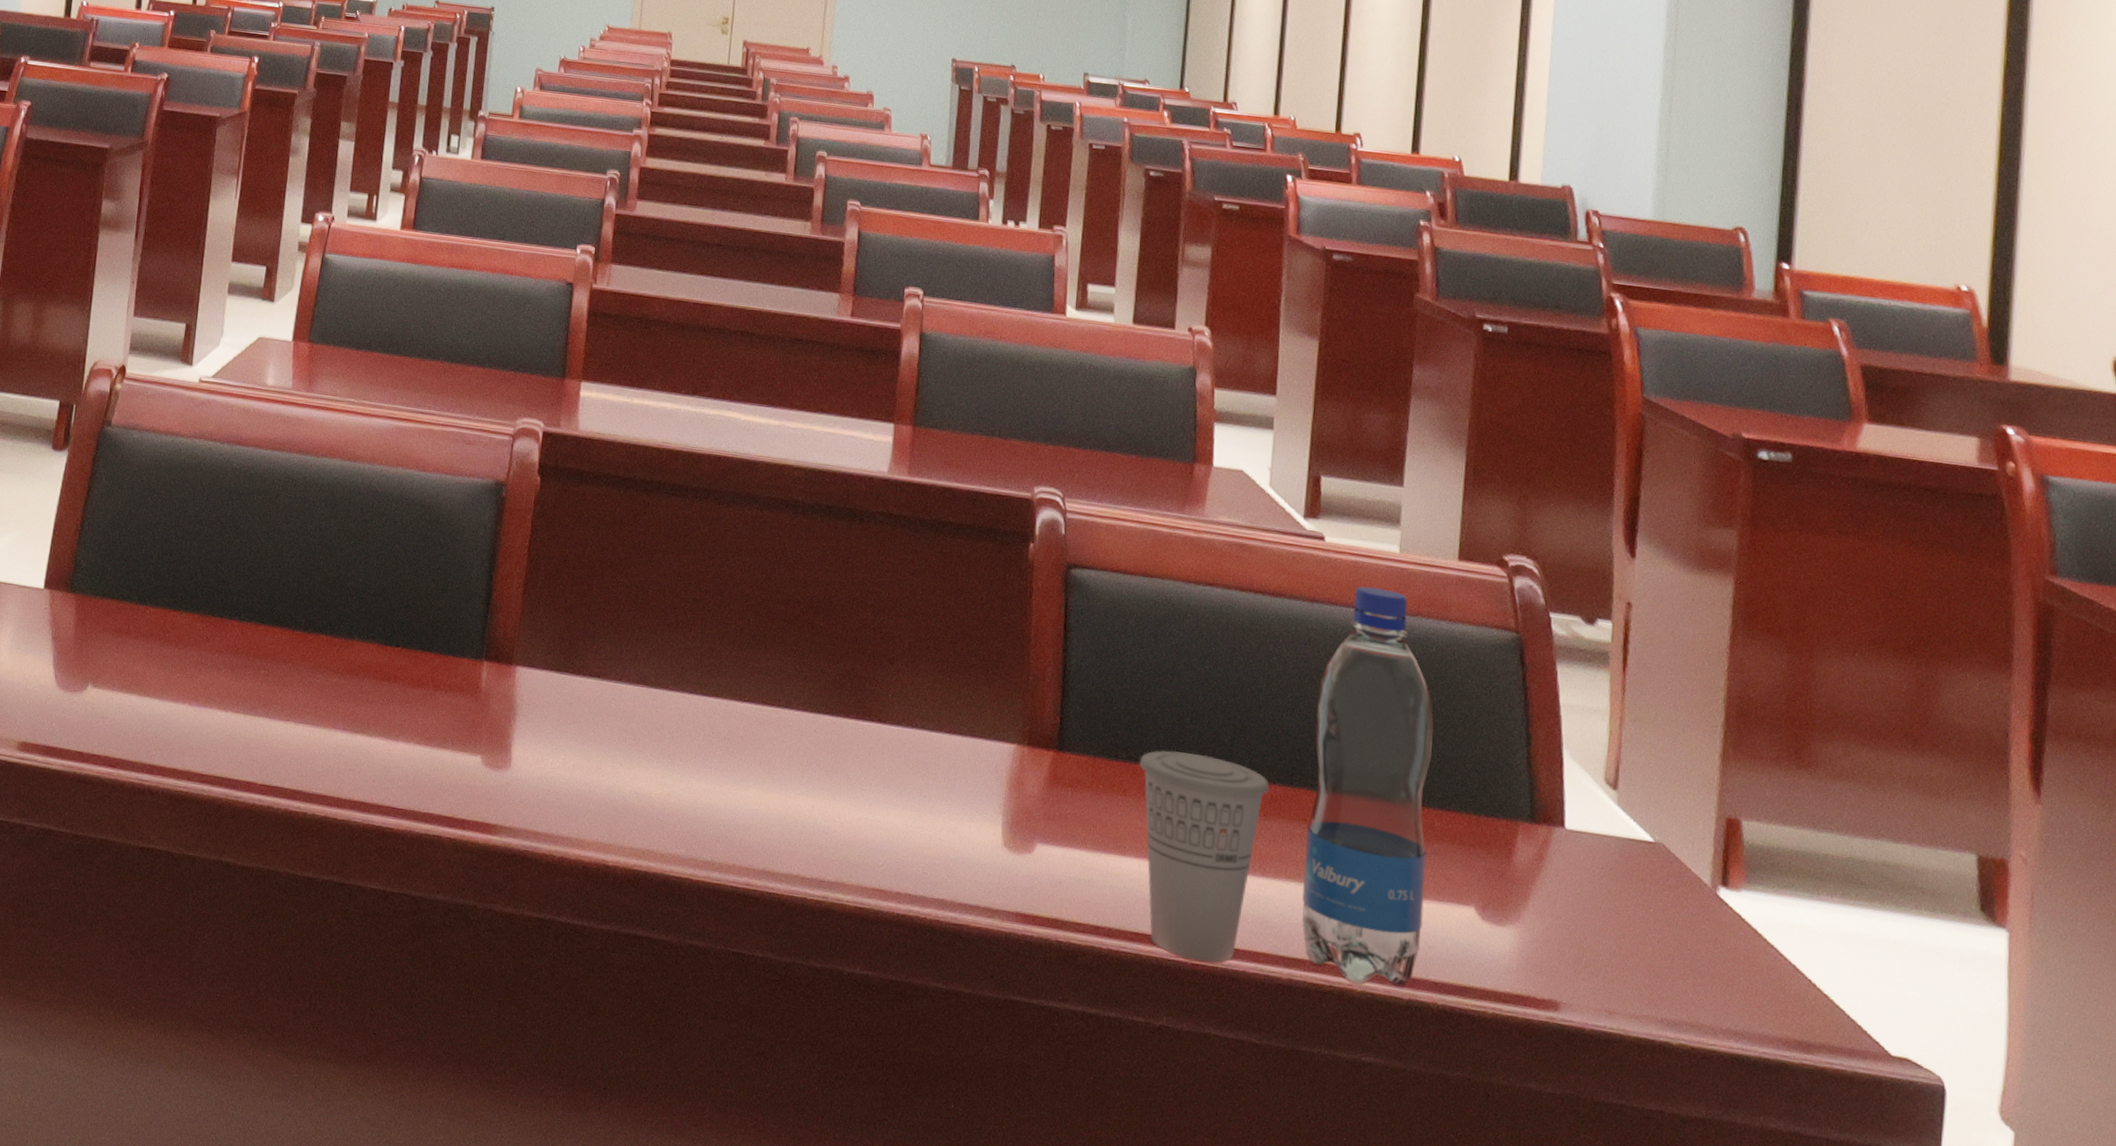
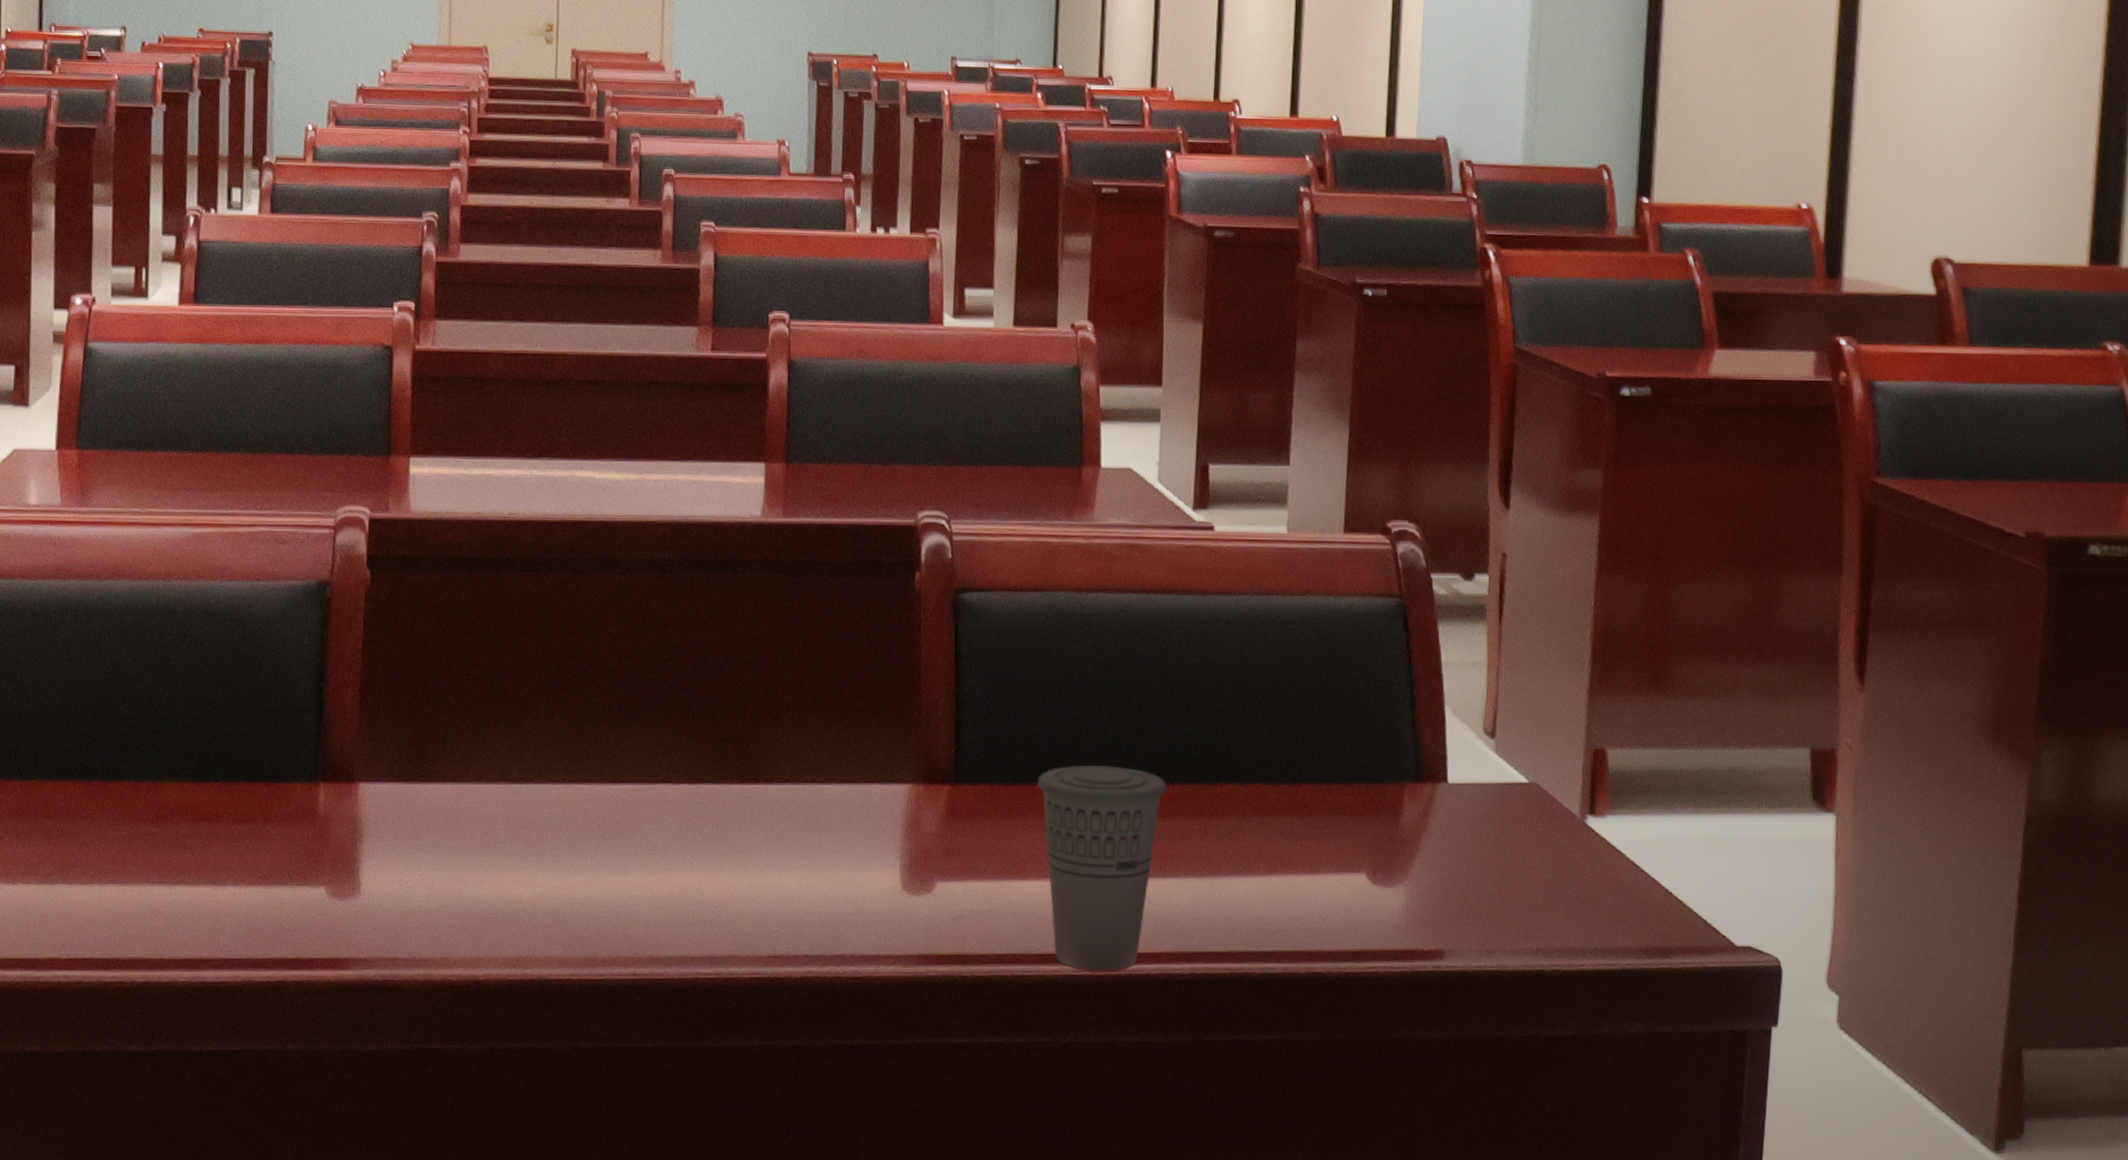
bottle: present [1302,586,1434,988] -> none [1202,572,1323,968]

